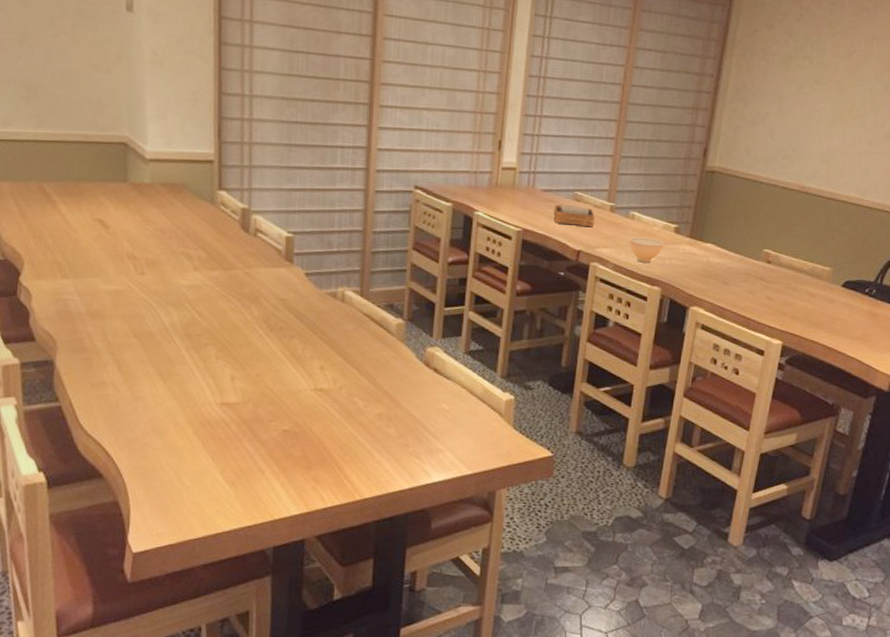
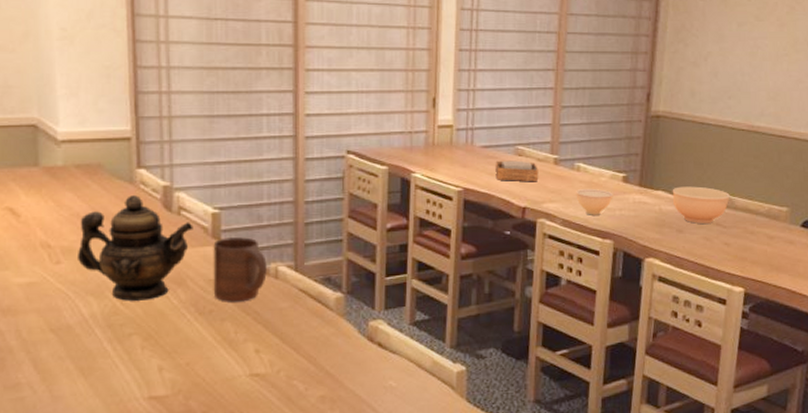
teapot: none [160,214,268,314] -> present [76,194,193,301]
cup: none [284,260,335,320] -> present [213,237,267,301]
soup bowl: none [720,240,776,278] -> present [672,186,730,224]

